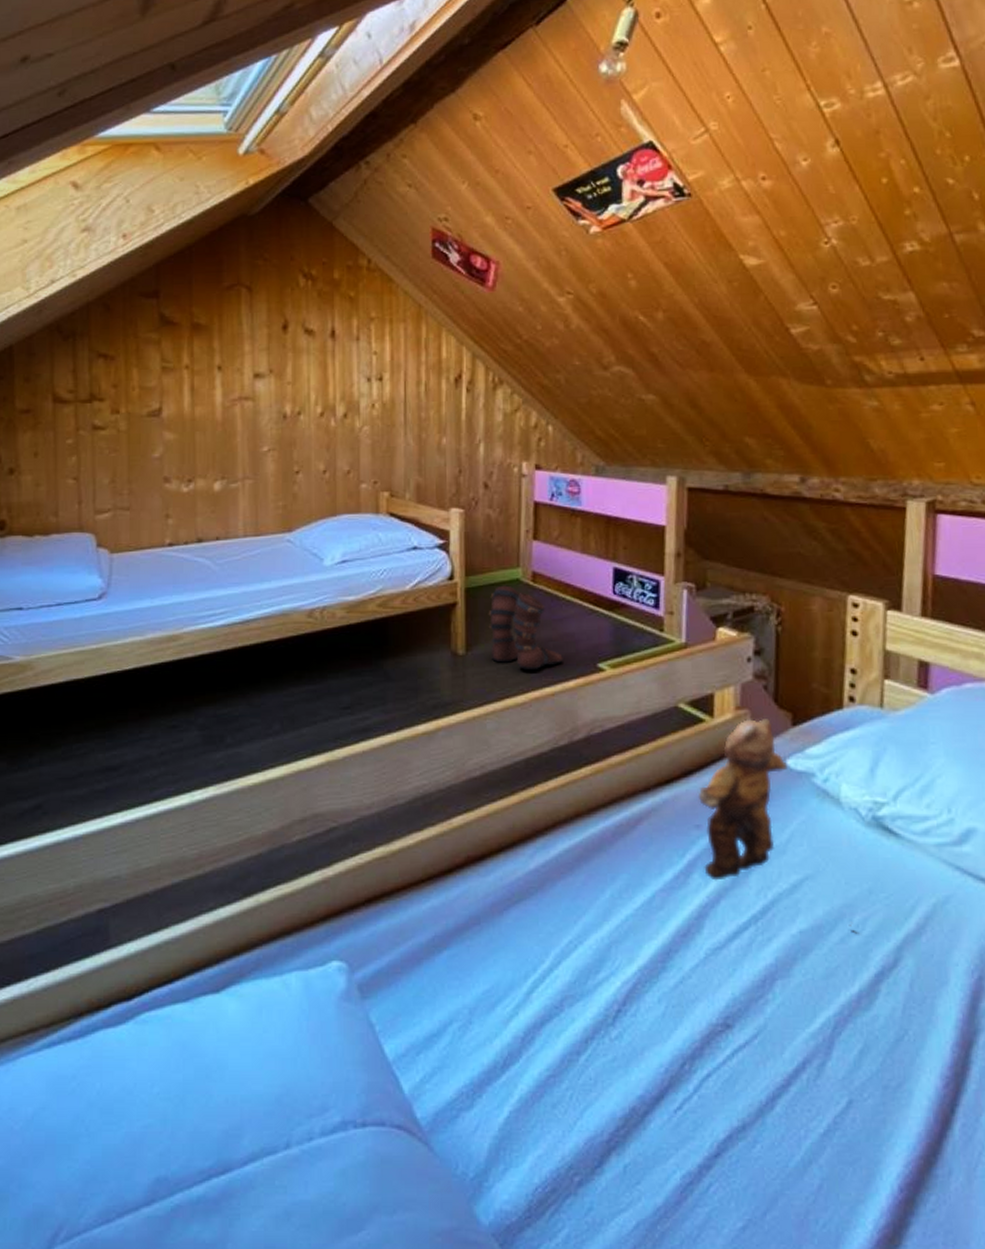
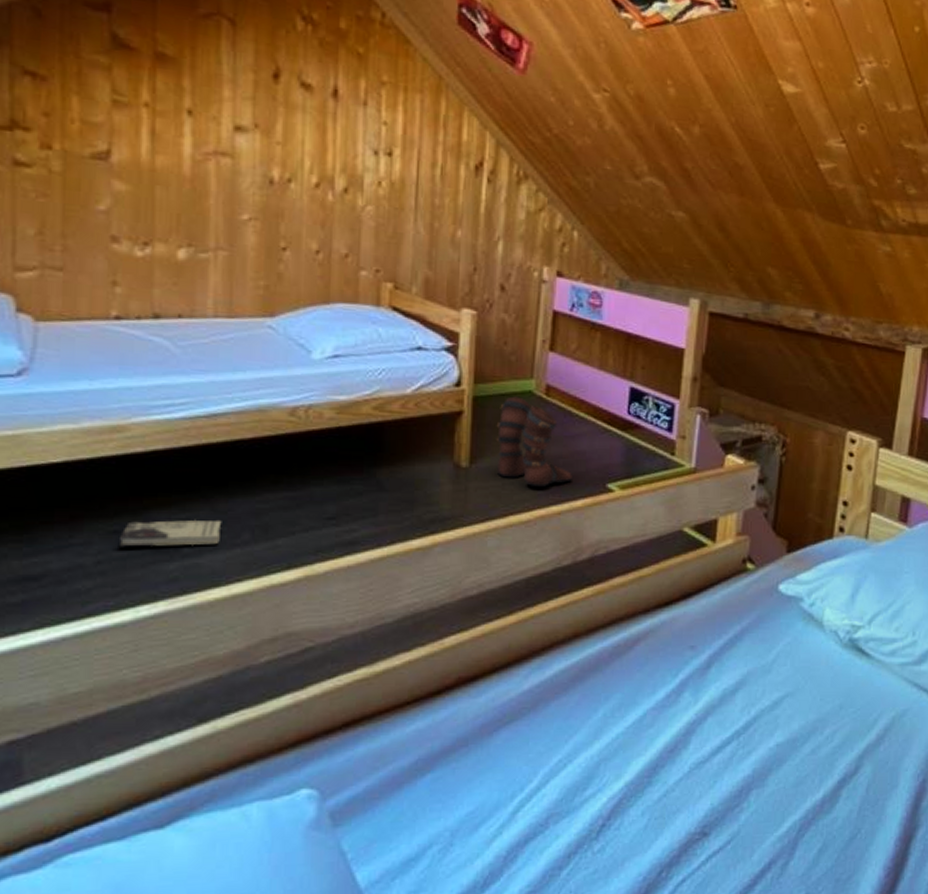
book: none [176,714,257,740] -> present [118,520,222,547]
teddy bear: present [697,717,853,926] -> none [694,544,824,739]

